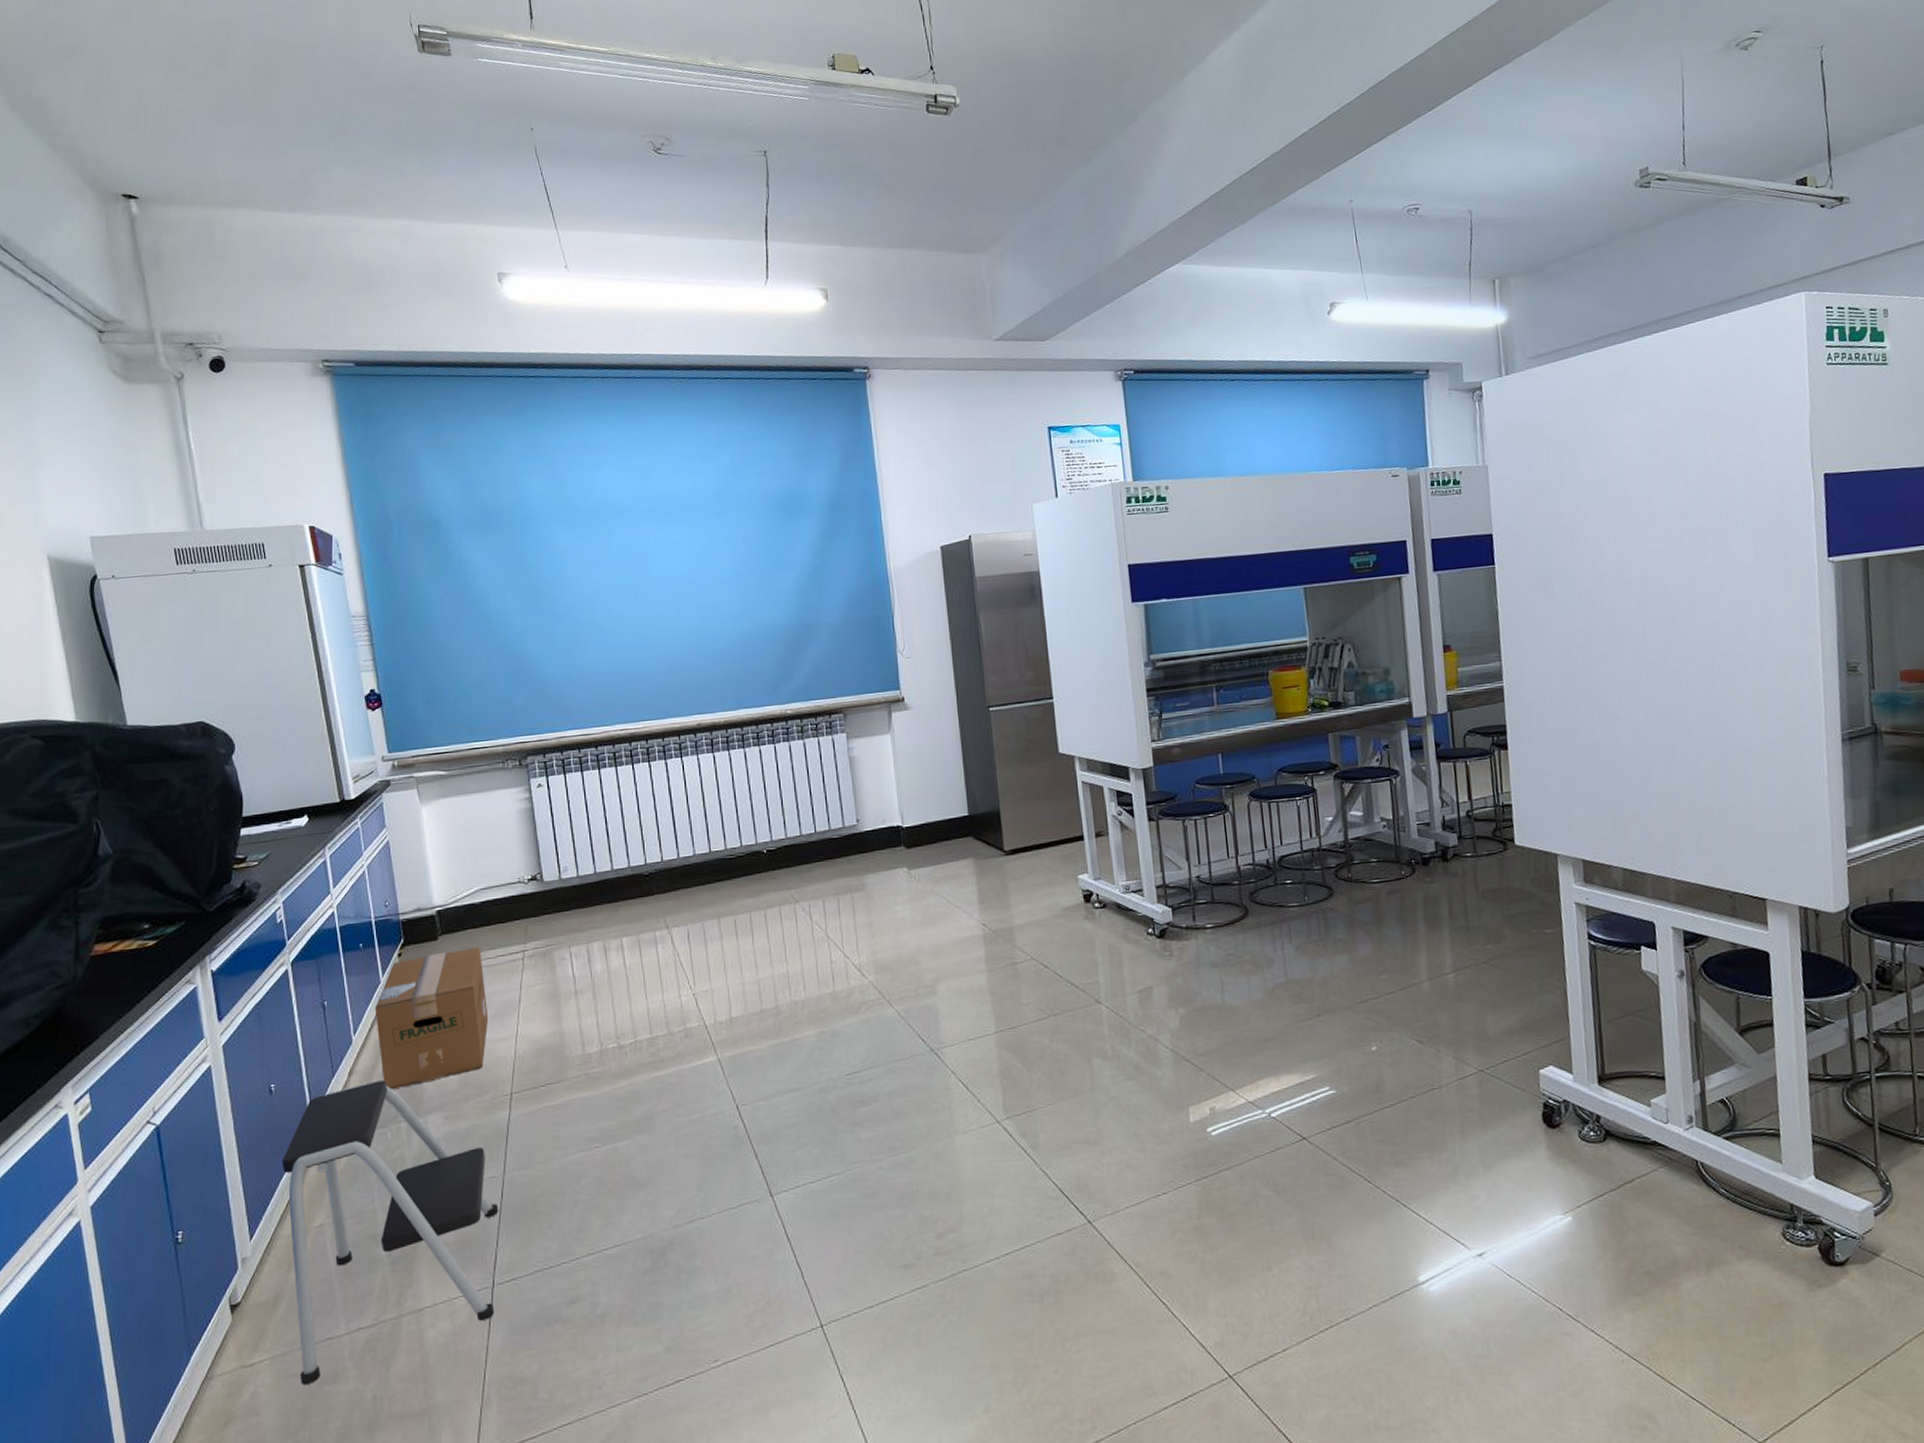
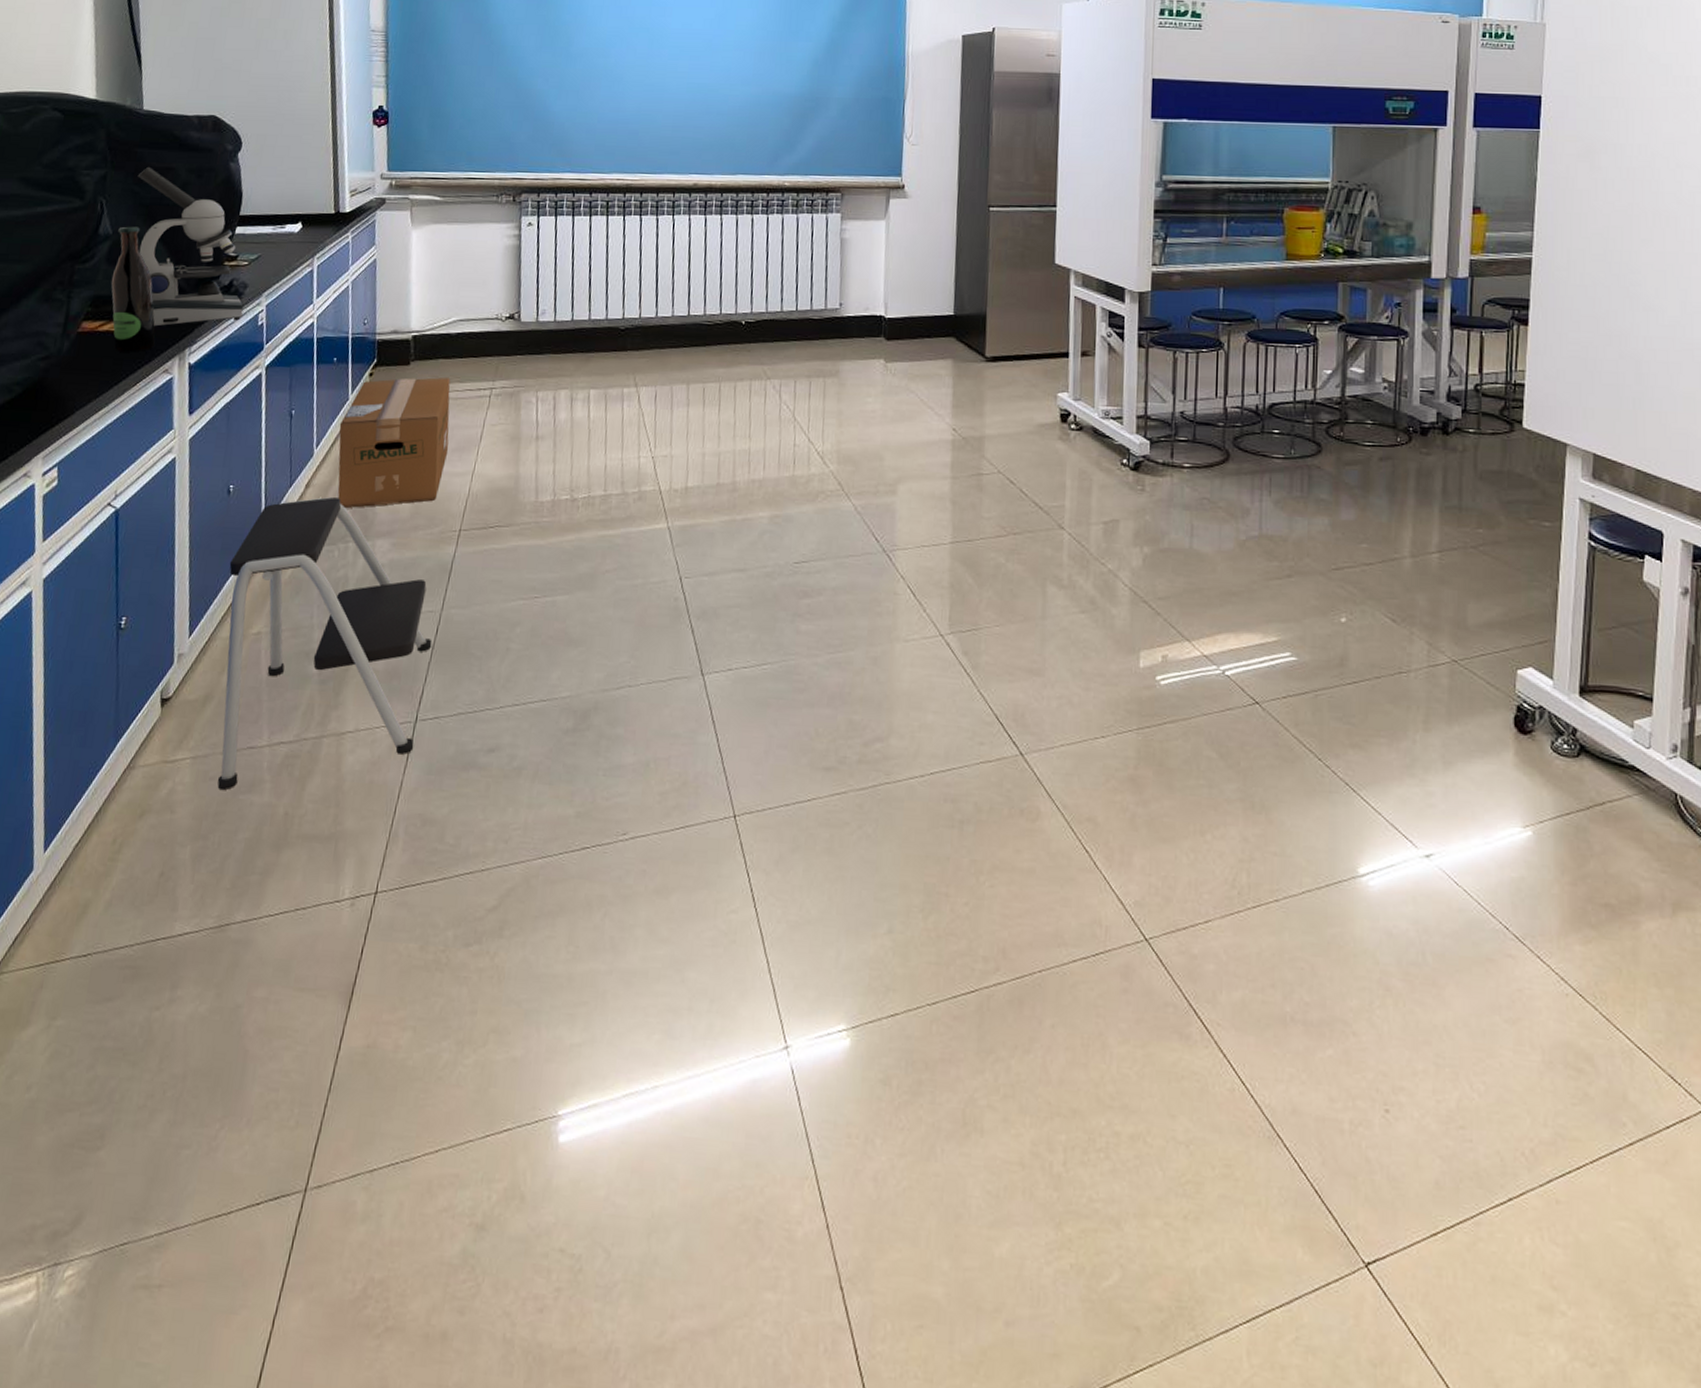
bottle: none [118,842,173,970] -> present [111,226,156,352]
microscope: none [130,781,261,940] -> present [137,166,244,327]

